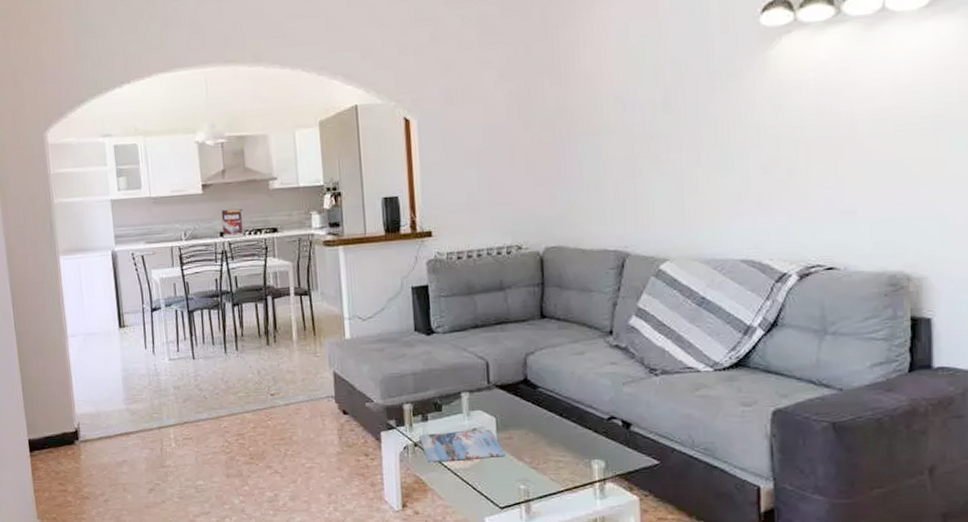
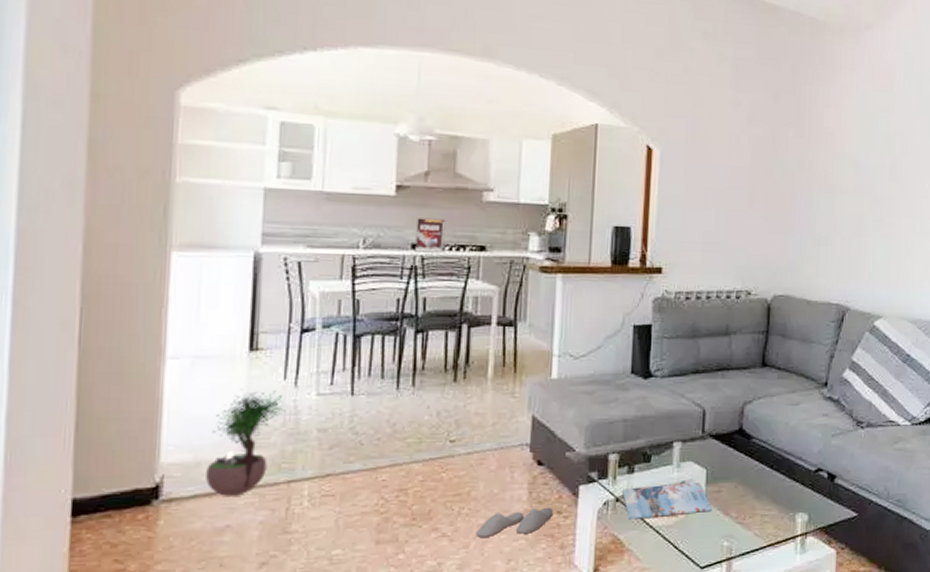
potted tree: none [104,357,150,438] -> present [206,390,286,496]
slippers: none [301,450,362,475] -> present [476,507,554,538]

